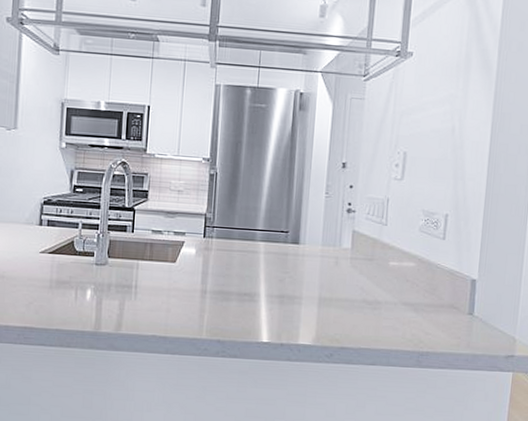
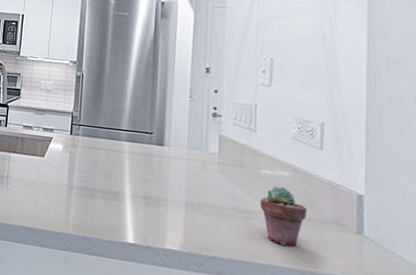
potted succulent: none [387,276,428,331] -> present [259,186,307,247]

